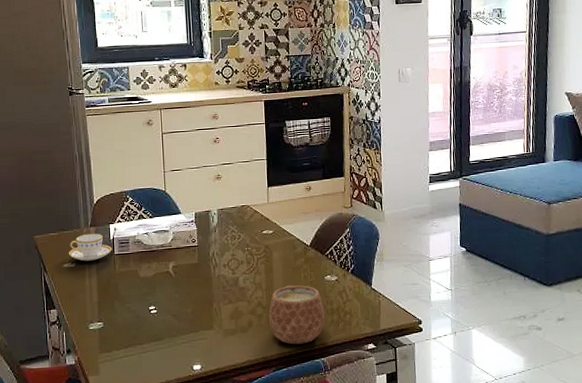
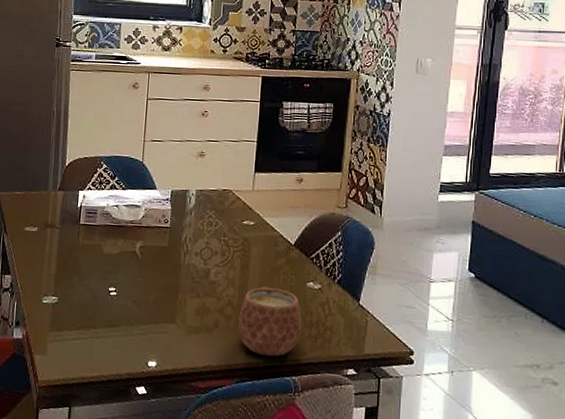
teacup: present [68,233,112,261] -> none [31,197,78,228]

